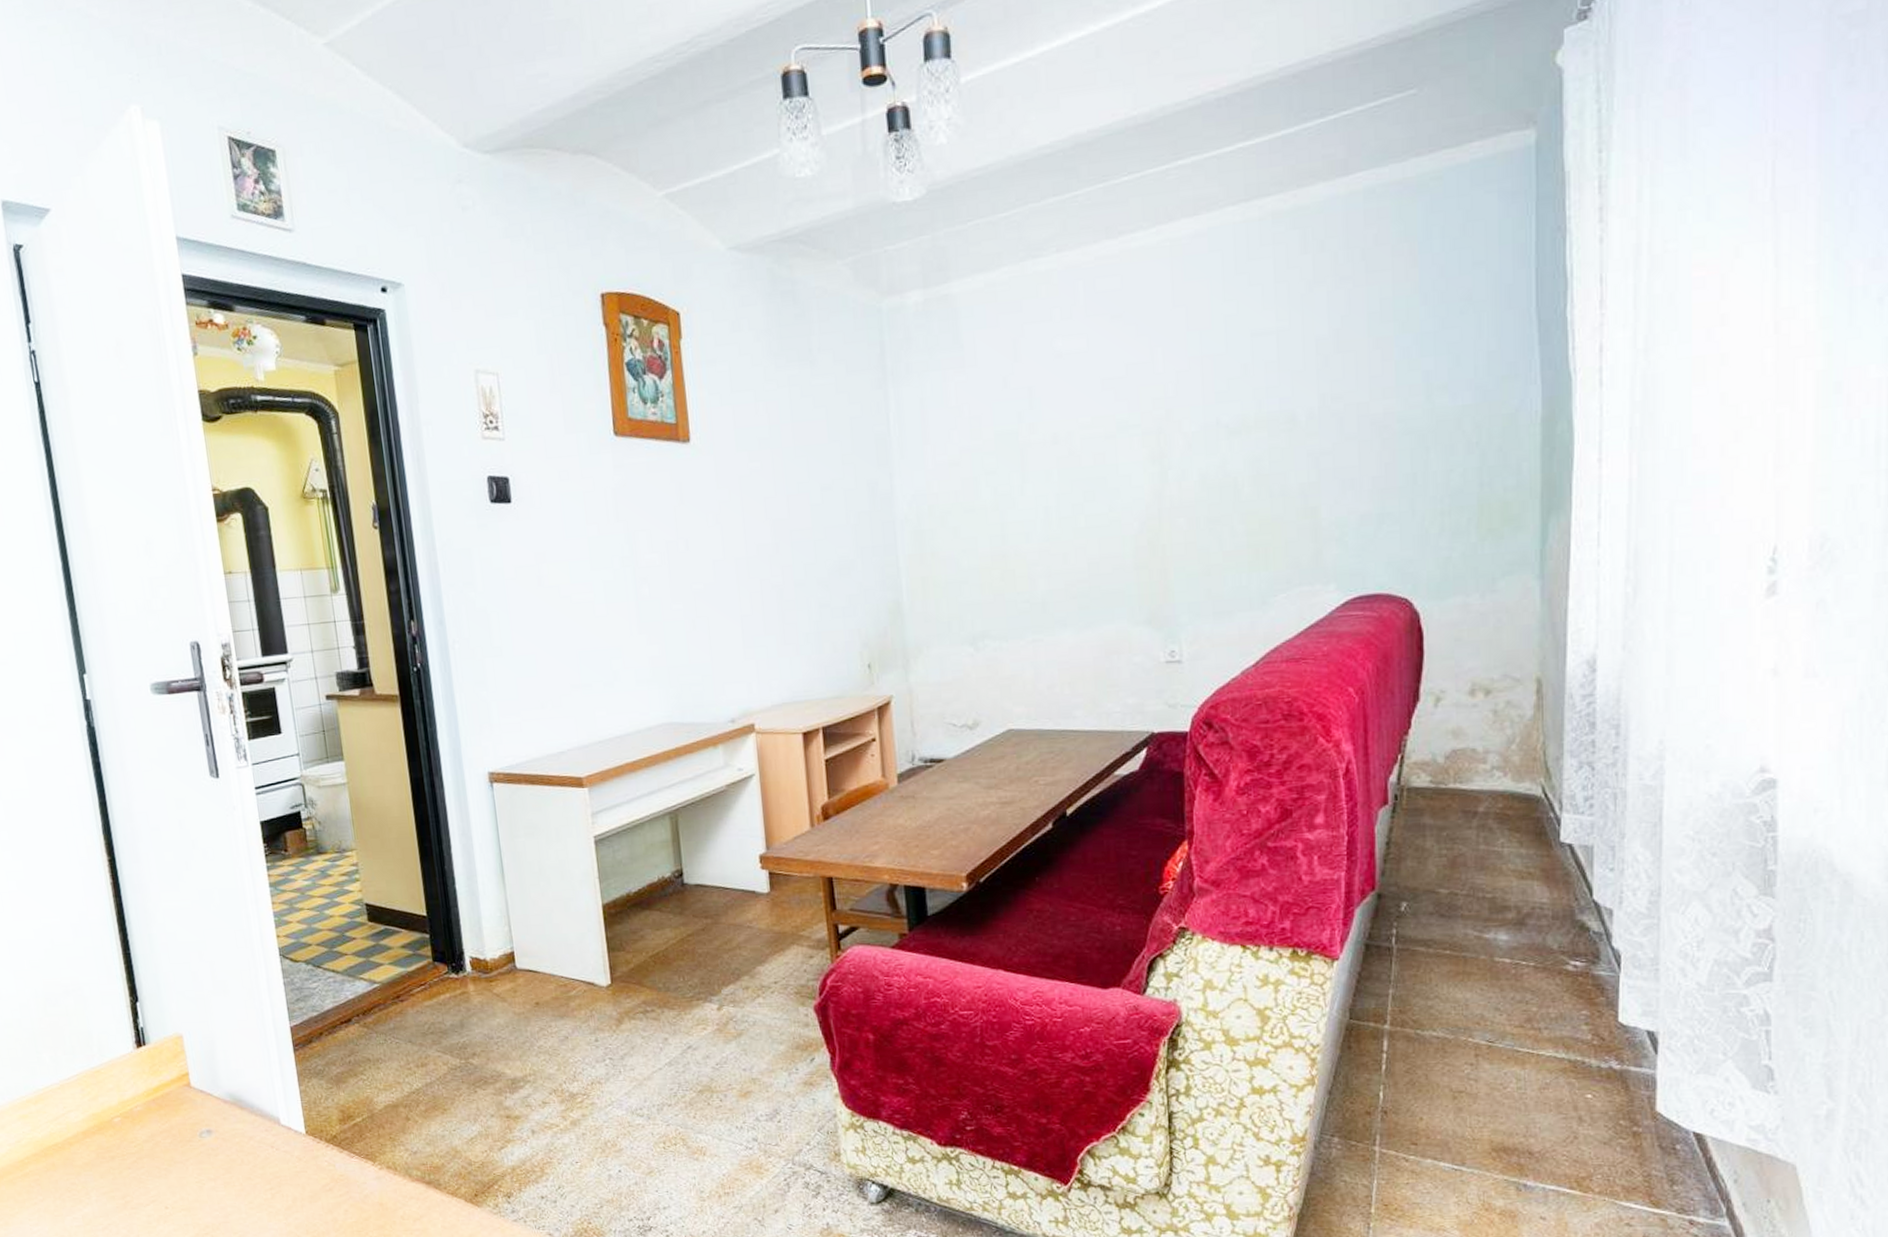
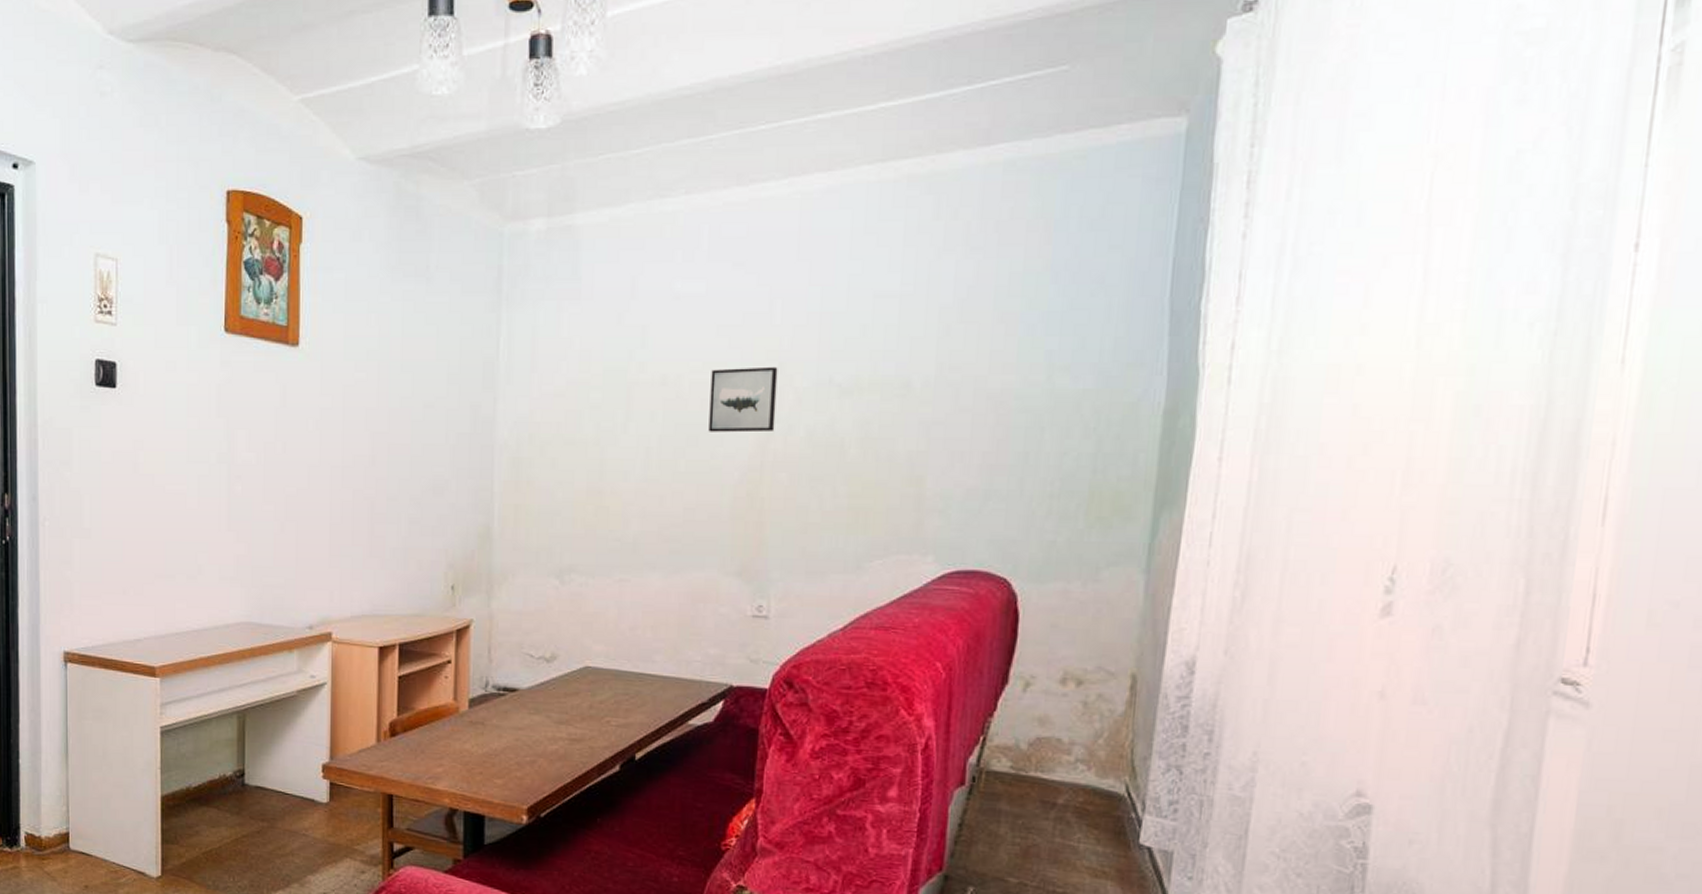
wall art: none [1100,414,1169,486] -> present [708,366,778,433]

